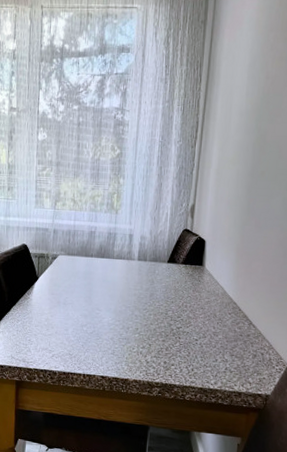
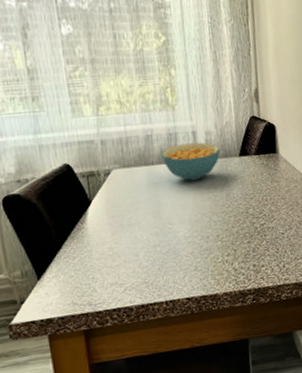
cereal bowl: none [100,243,151,277] -> present [161,142,220,181]

